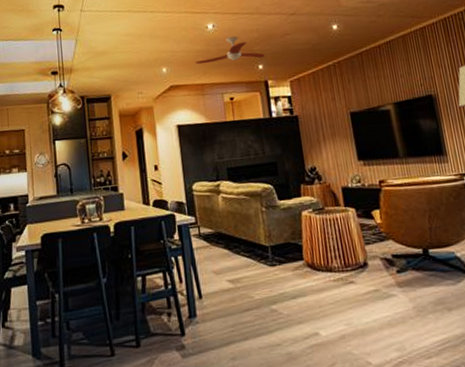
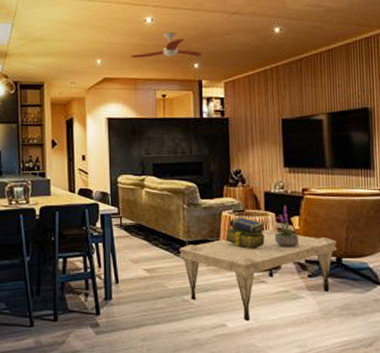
coffee table: none [261,225,422,327] -> present [179,229,337,321]
stack of books: none [307,215,349,249] -> present [225,217,265,249]
potted plant: none [357,199,383,244] -> present [274,205,299,247]

